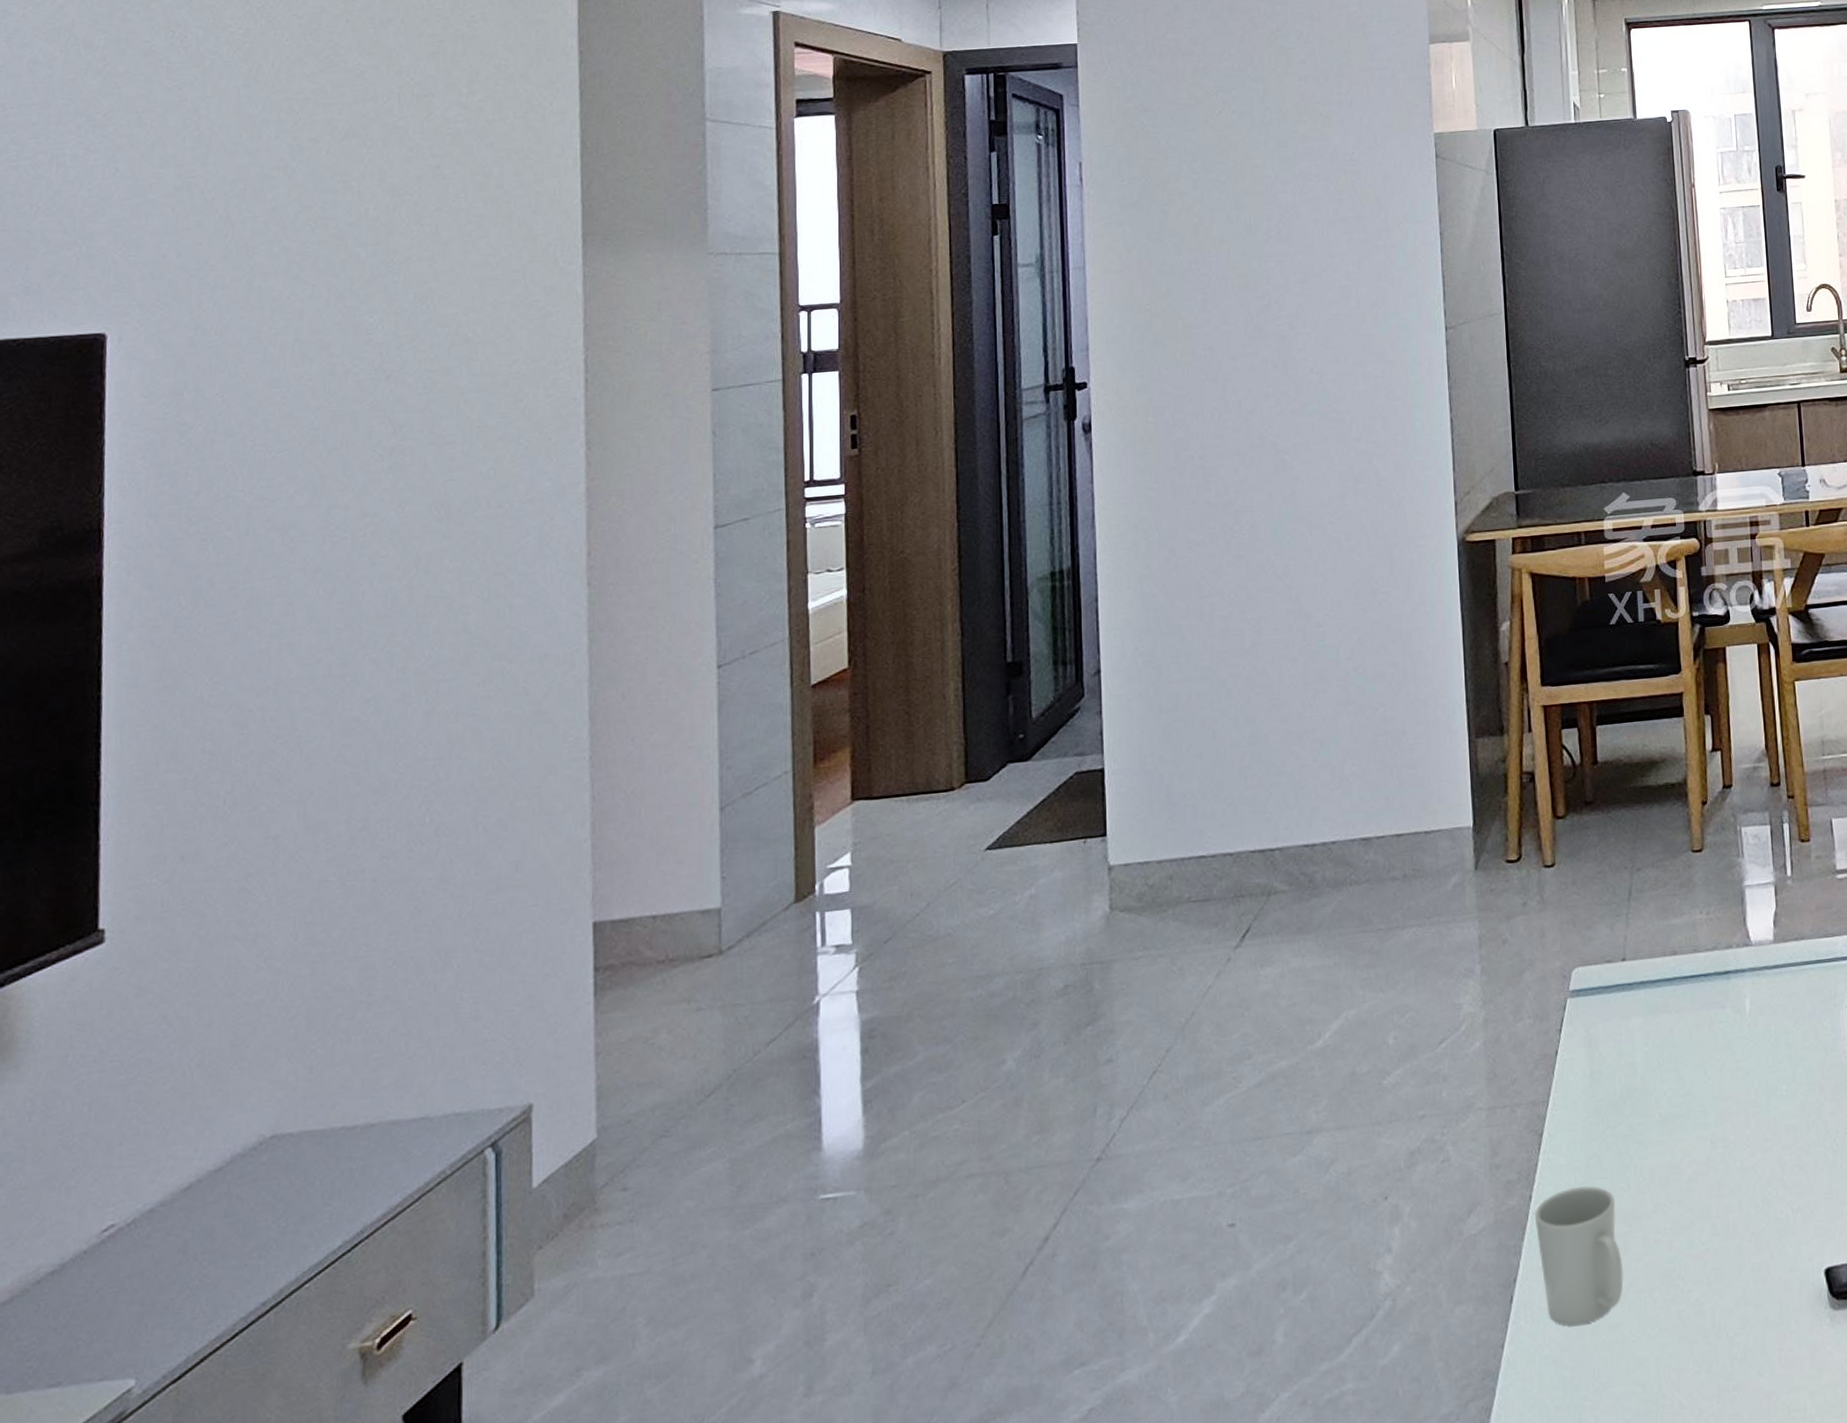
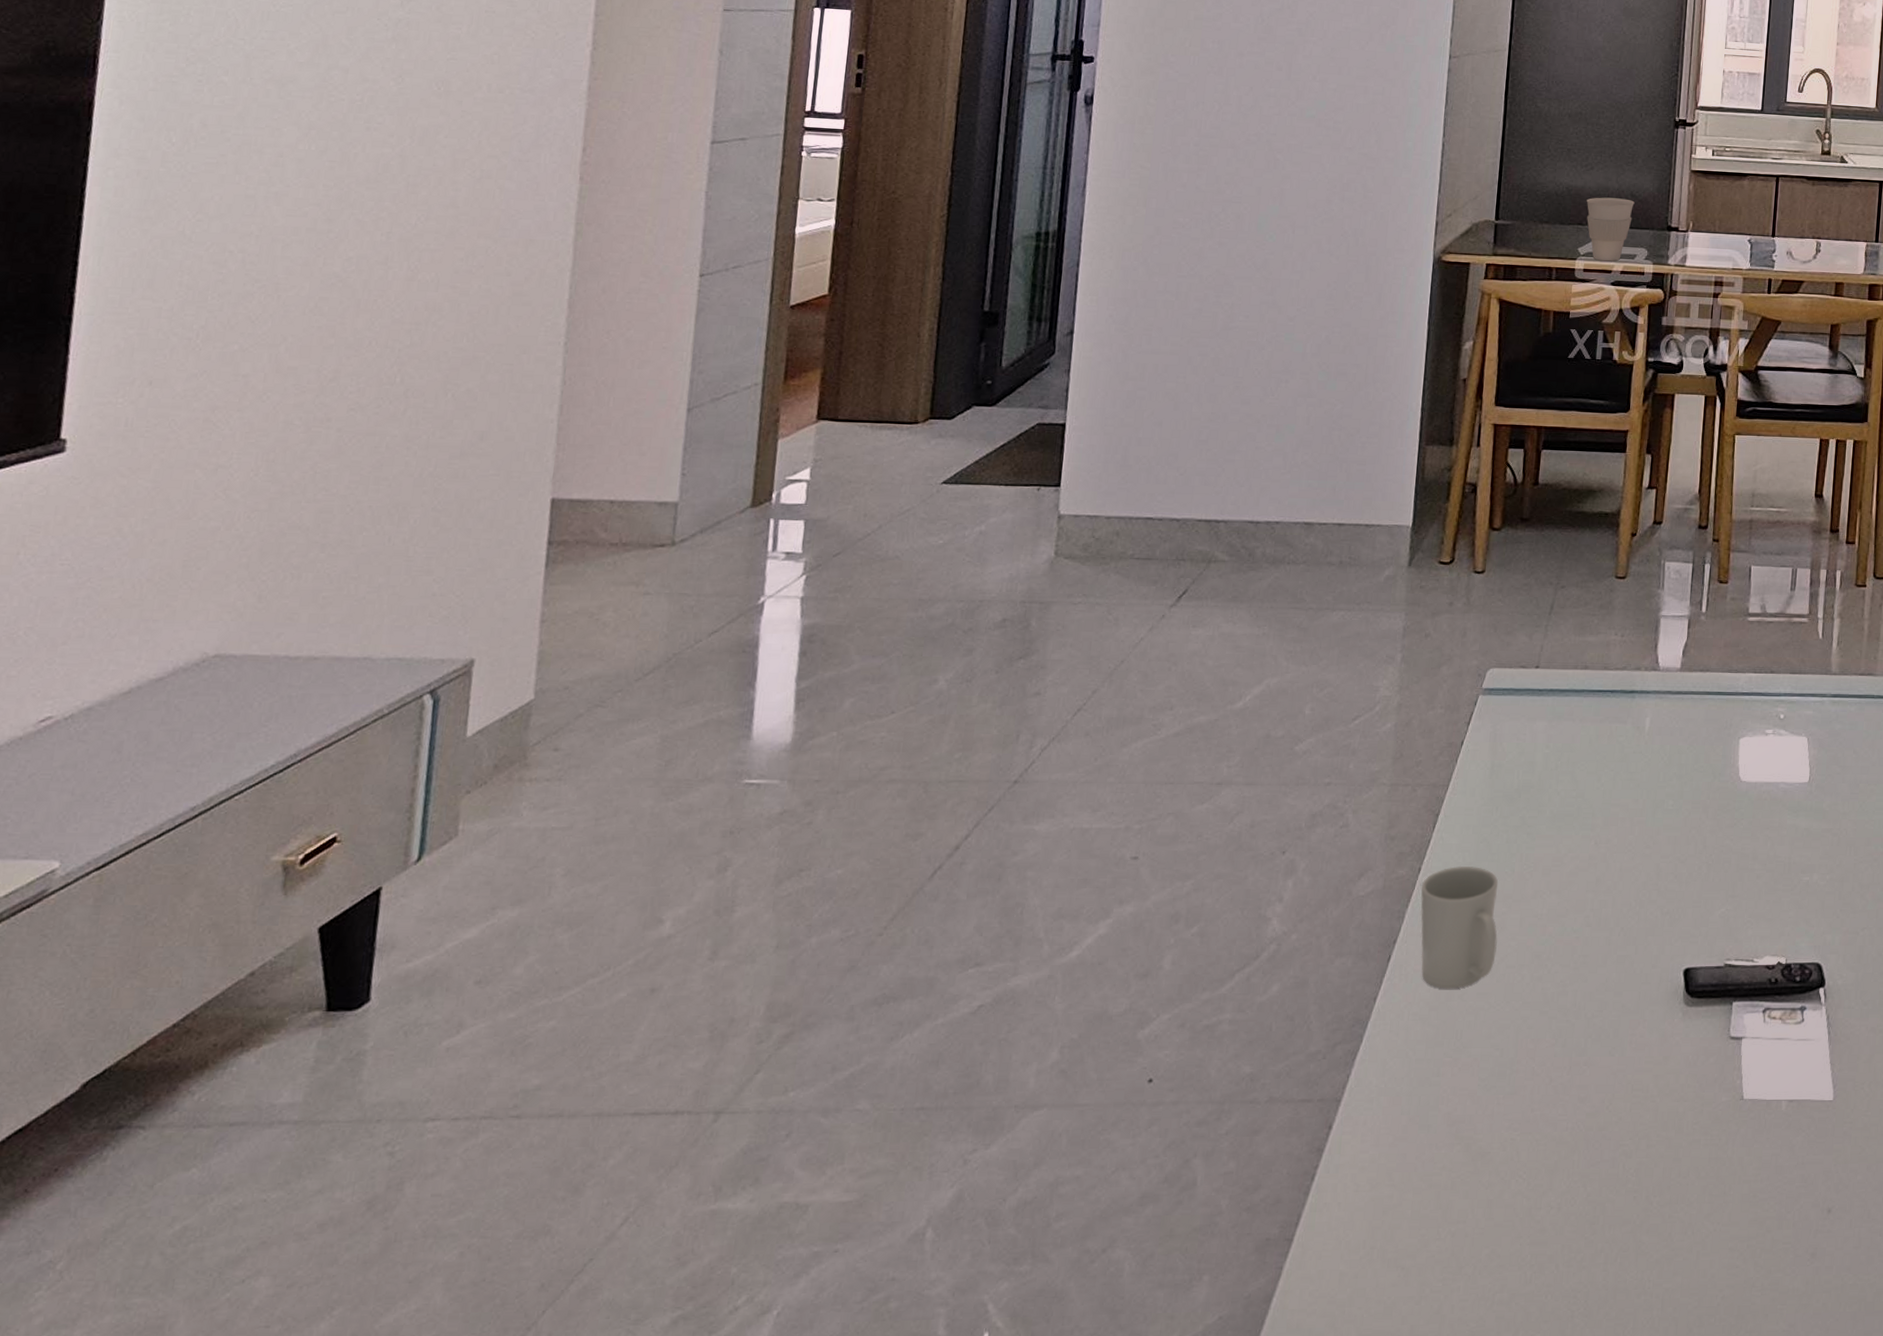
cup: none [1605,449,1656,518] -> present [1586,197,1635,262]

